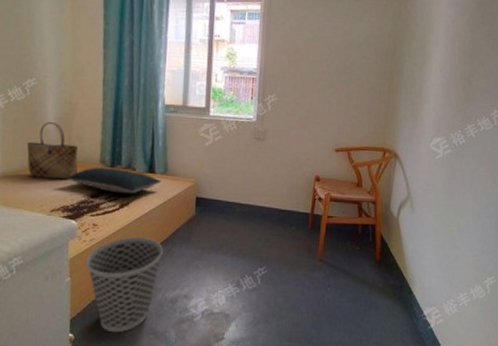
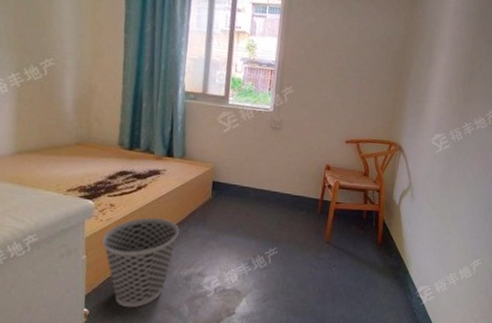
tote bag: present [26,122,78,180] -> none [43,103,96,161]
pillow: present [65,167,162,194] -> none [83,149,180,177]

